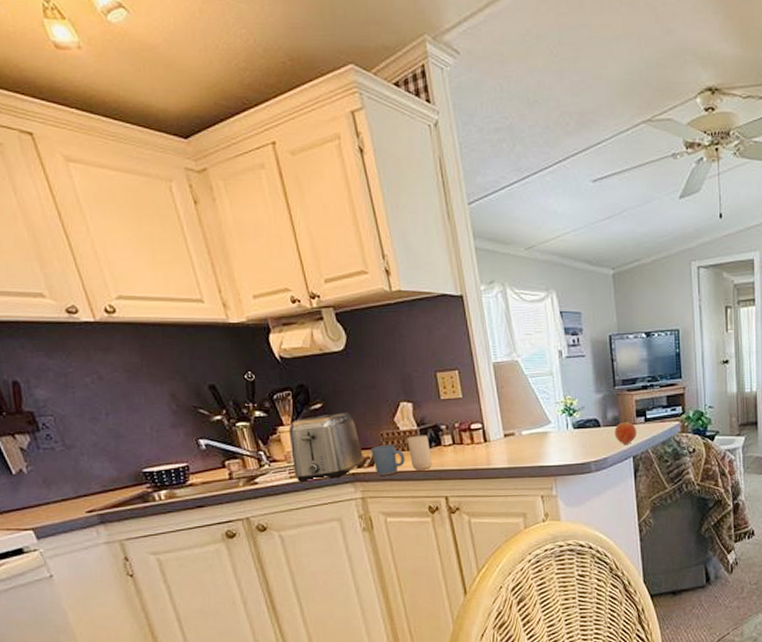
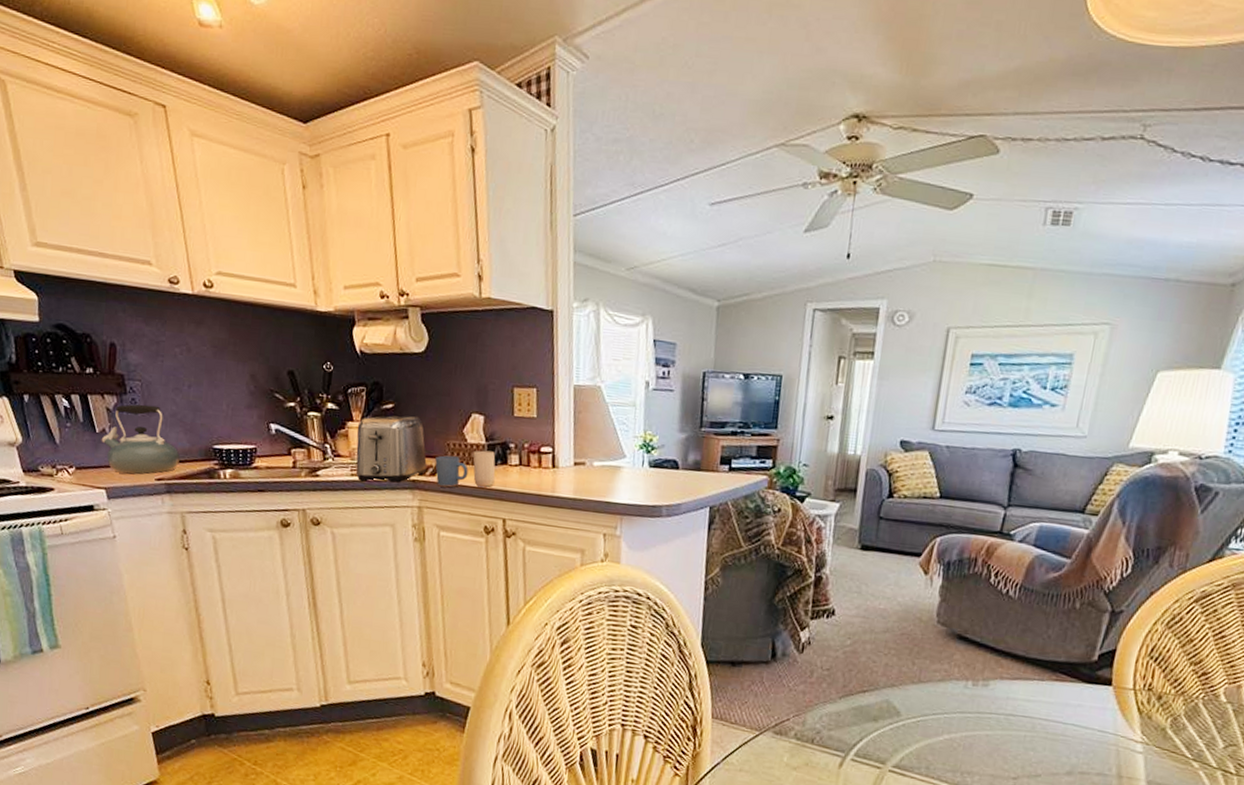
kettle: none [19,438,109,513] -> present [101,404,180,475]
fruit: present [614,418,638,444] -> none [693,464,719,493]

